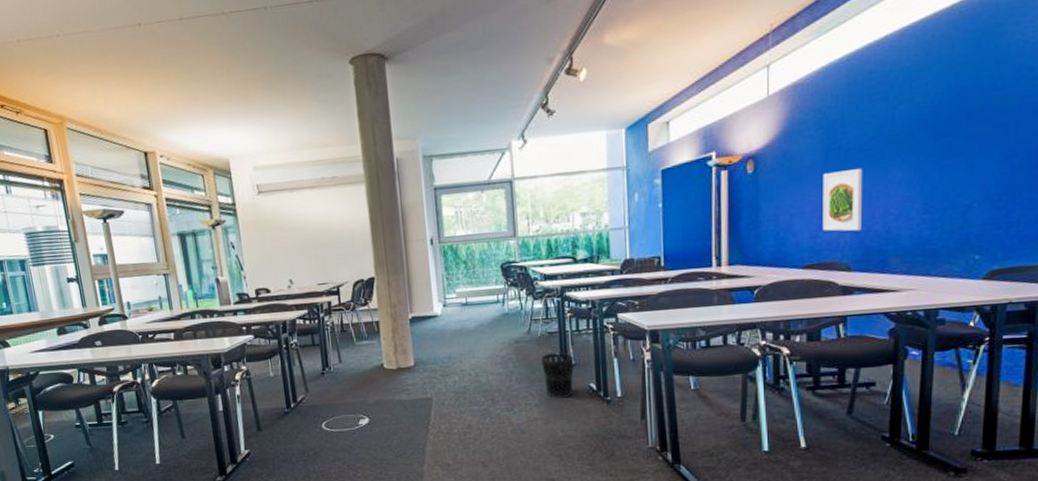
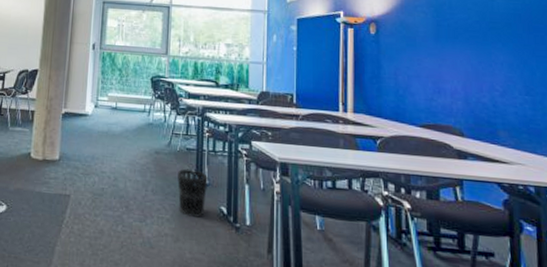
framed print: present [823,167,863,232] -> none [435,44,472,101]

